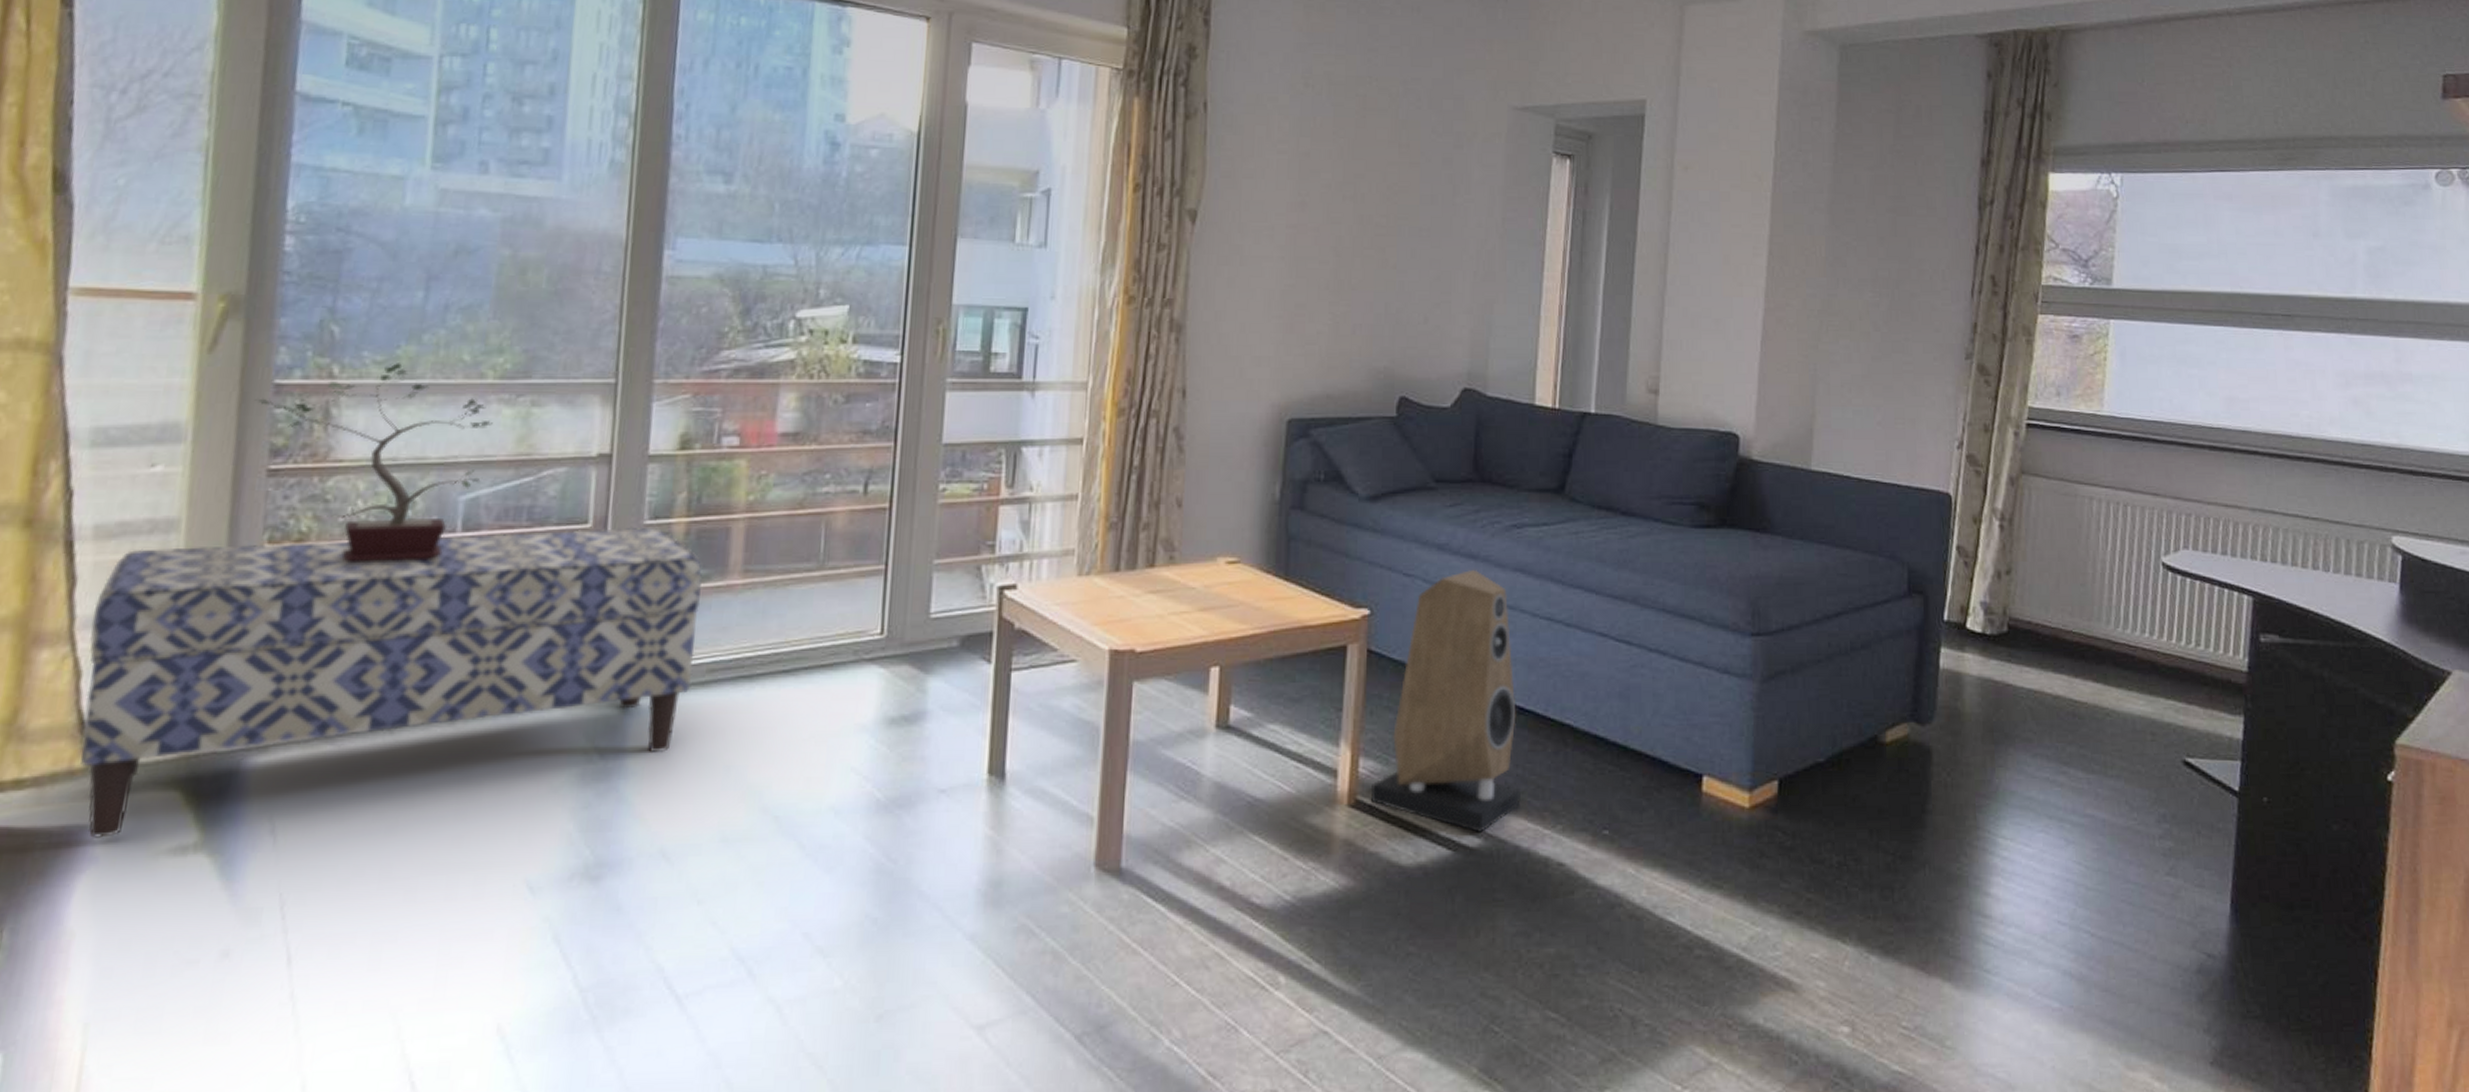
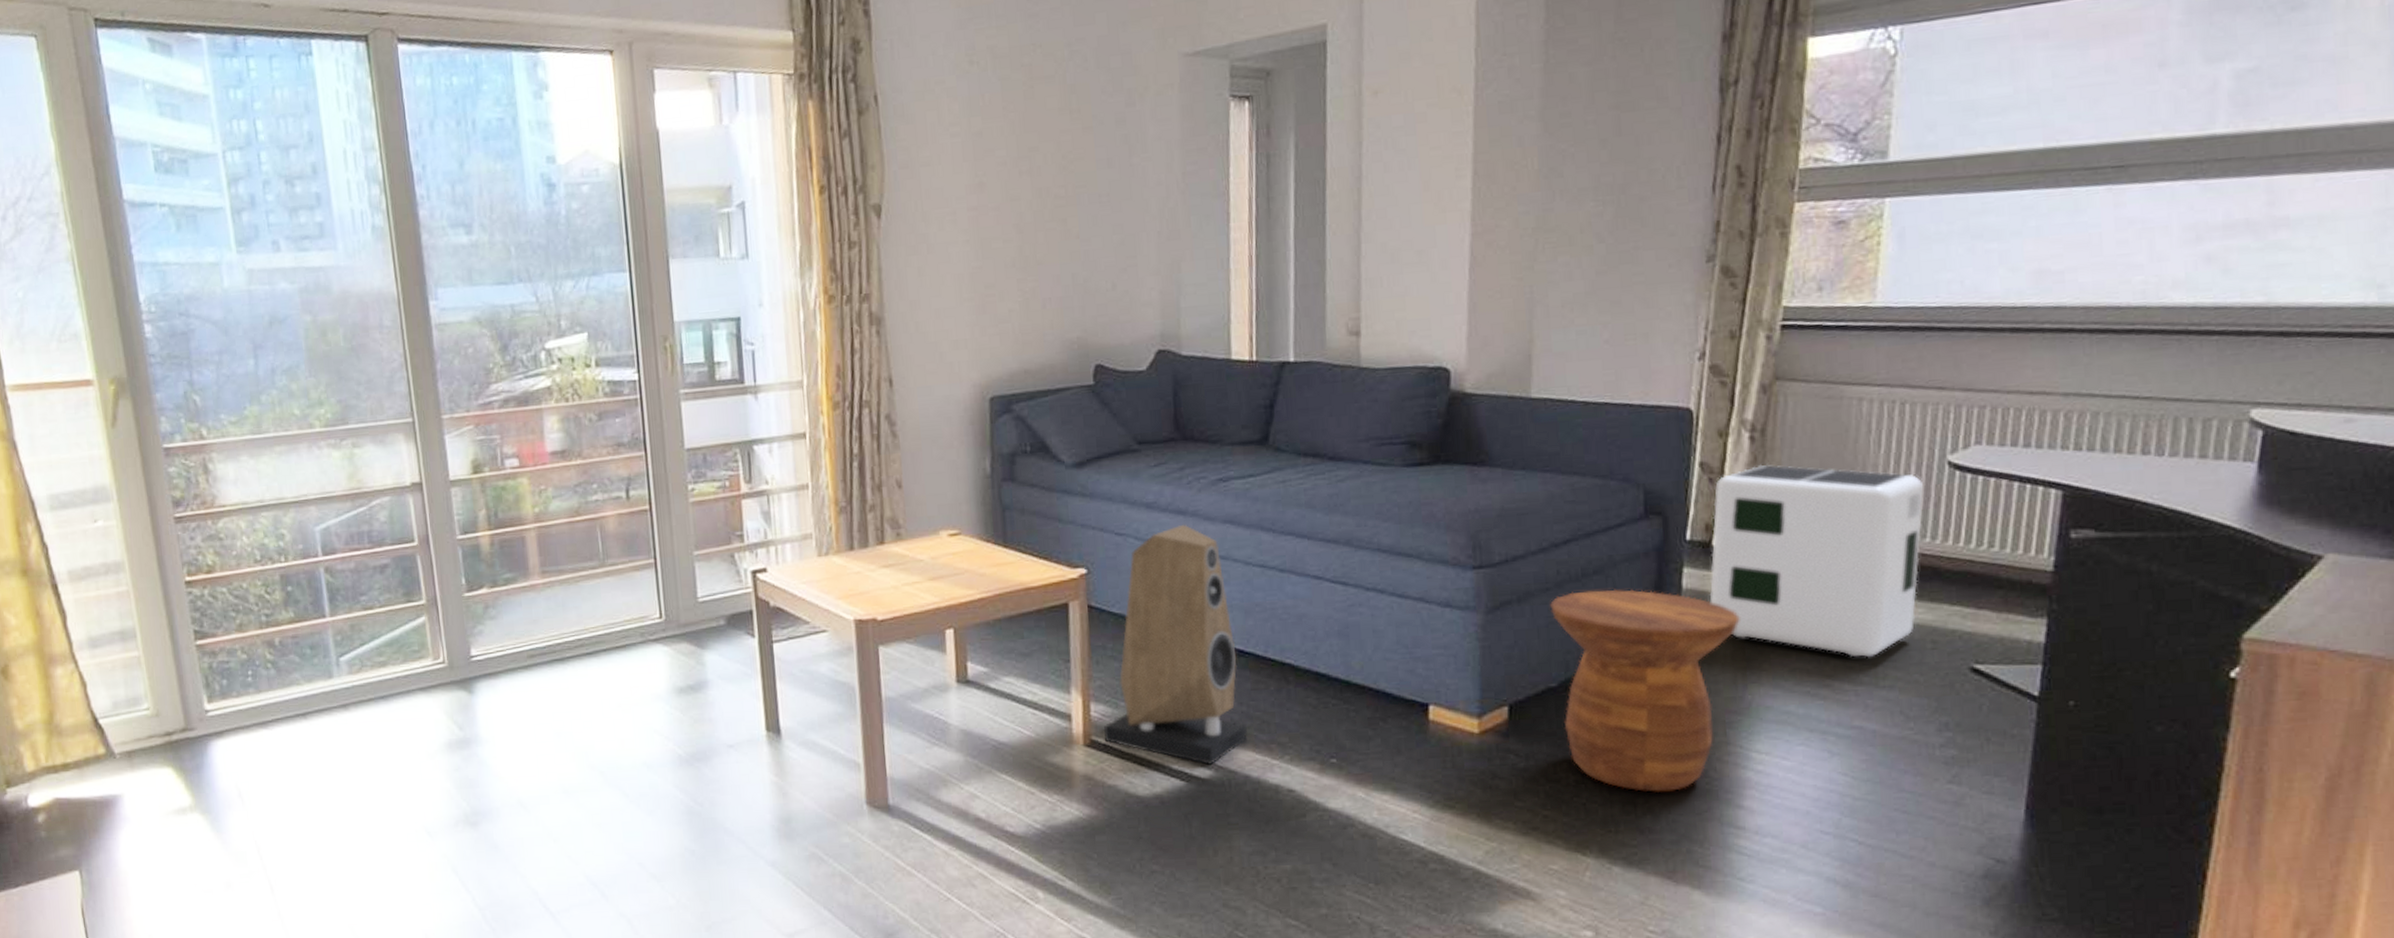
bench: present [81,528,702,838] -> none [82,541,517,804]
potted plant: present [255,363,493,564] -> none [153,421,328,588]
side table: none [1821,665,1989,877] -> present [1550,589,1740,792]
air purifier: none [1963,552,2143,747] -> present [1709,464,1923,658]

